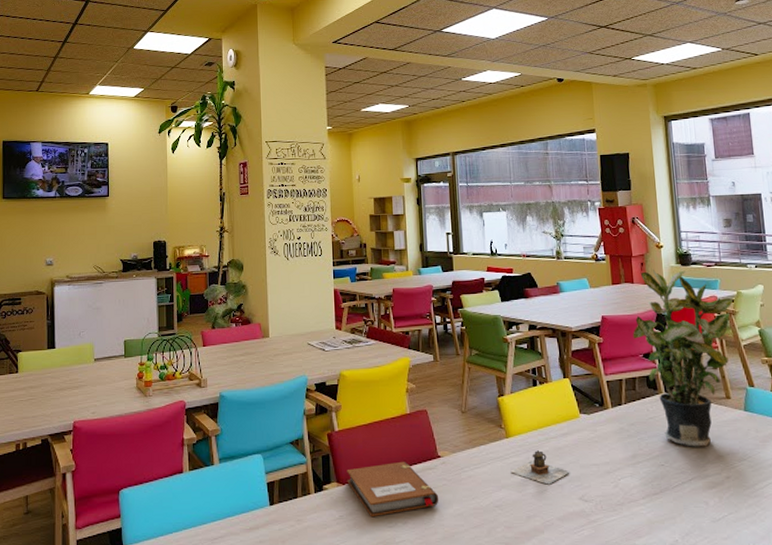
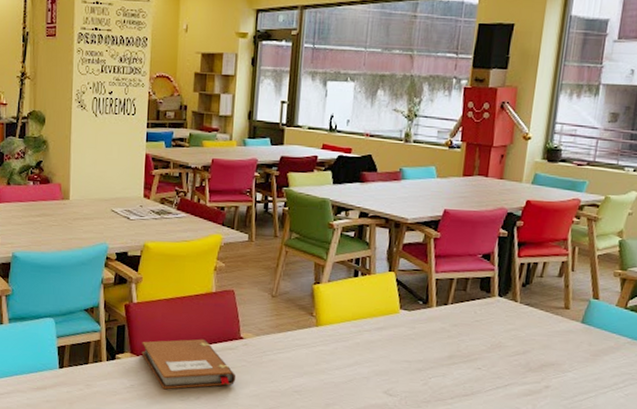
teapot: present [510,450,569,485] -> none [315,342,378,376]
potted plant: present [633,270,734,447] -> none [475,164,599,355]

